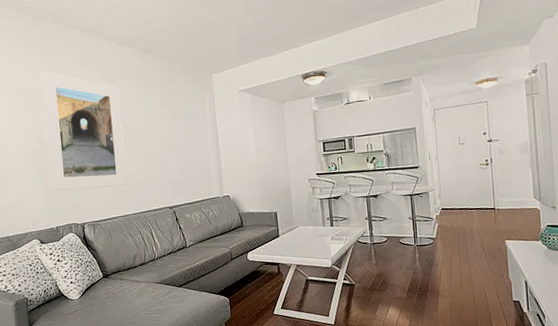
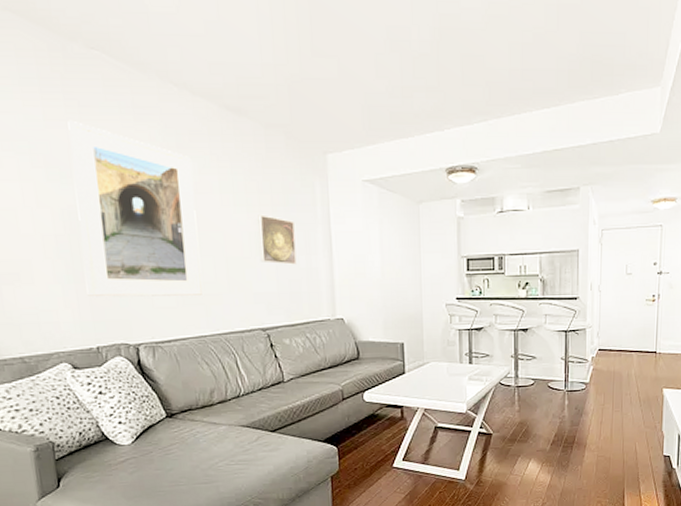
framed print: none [164,122,193,158] -> present [258,214,297,265]

